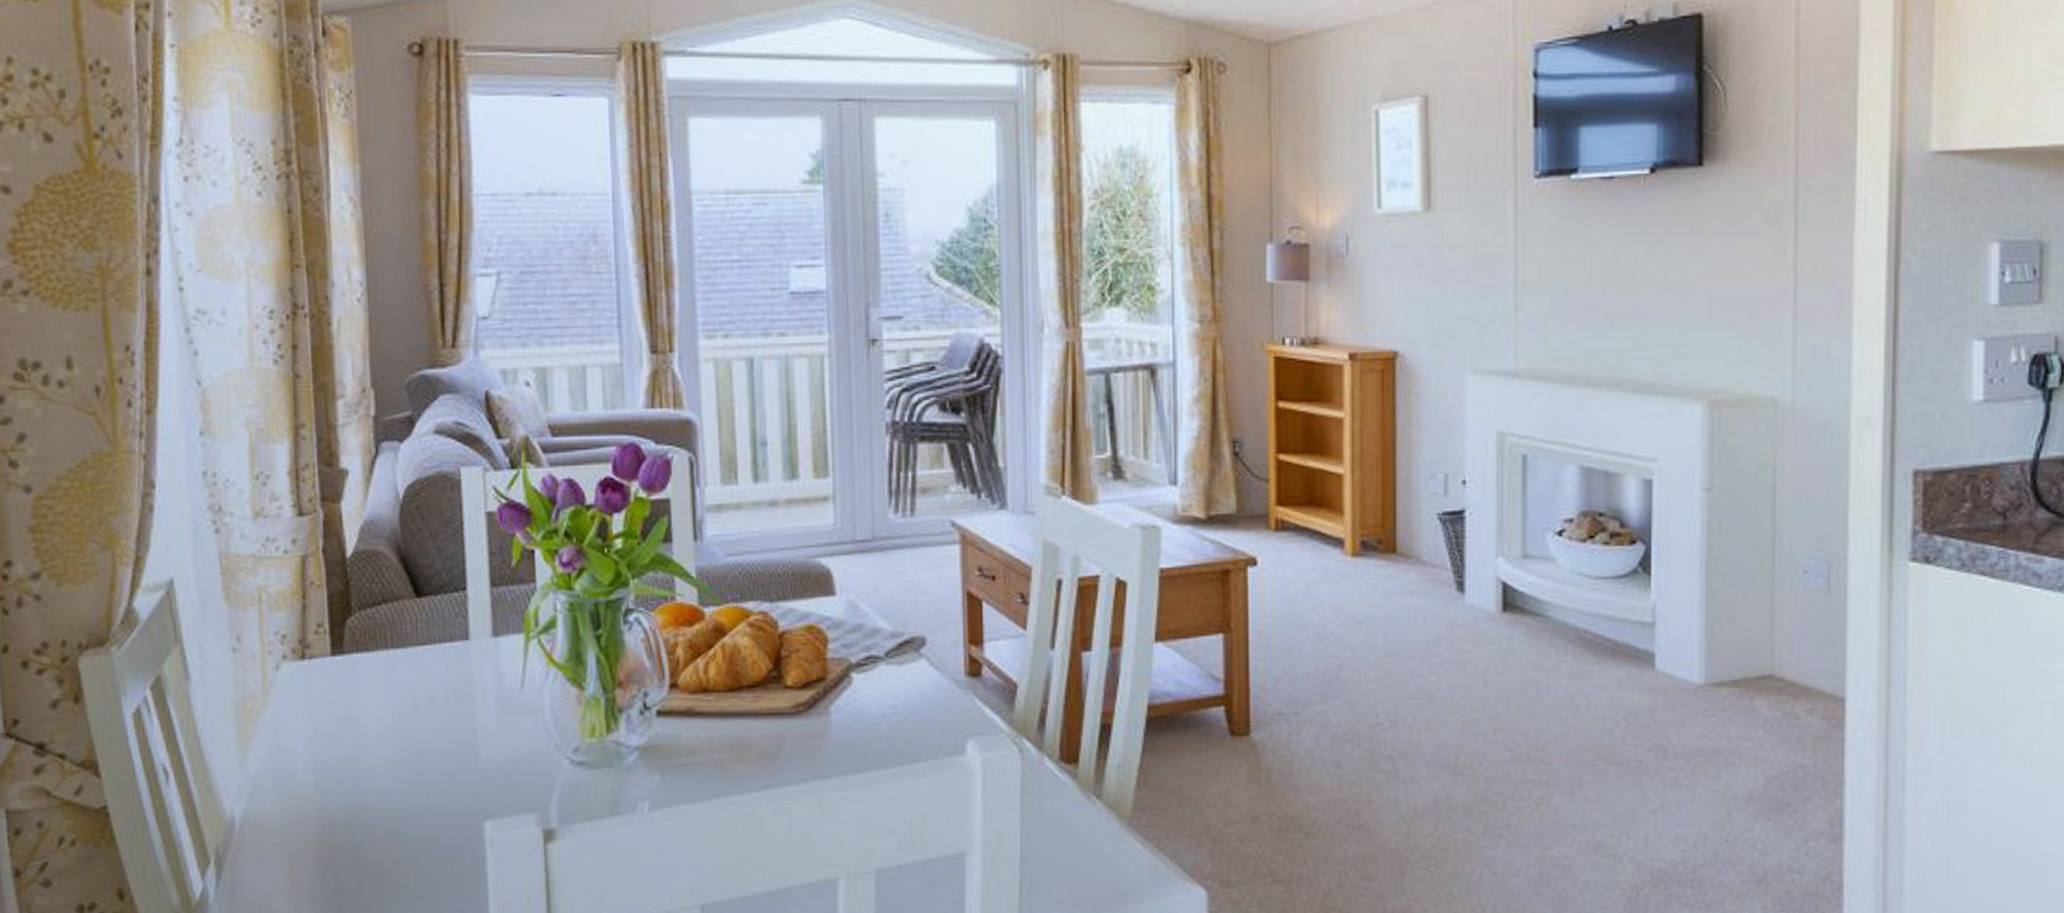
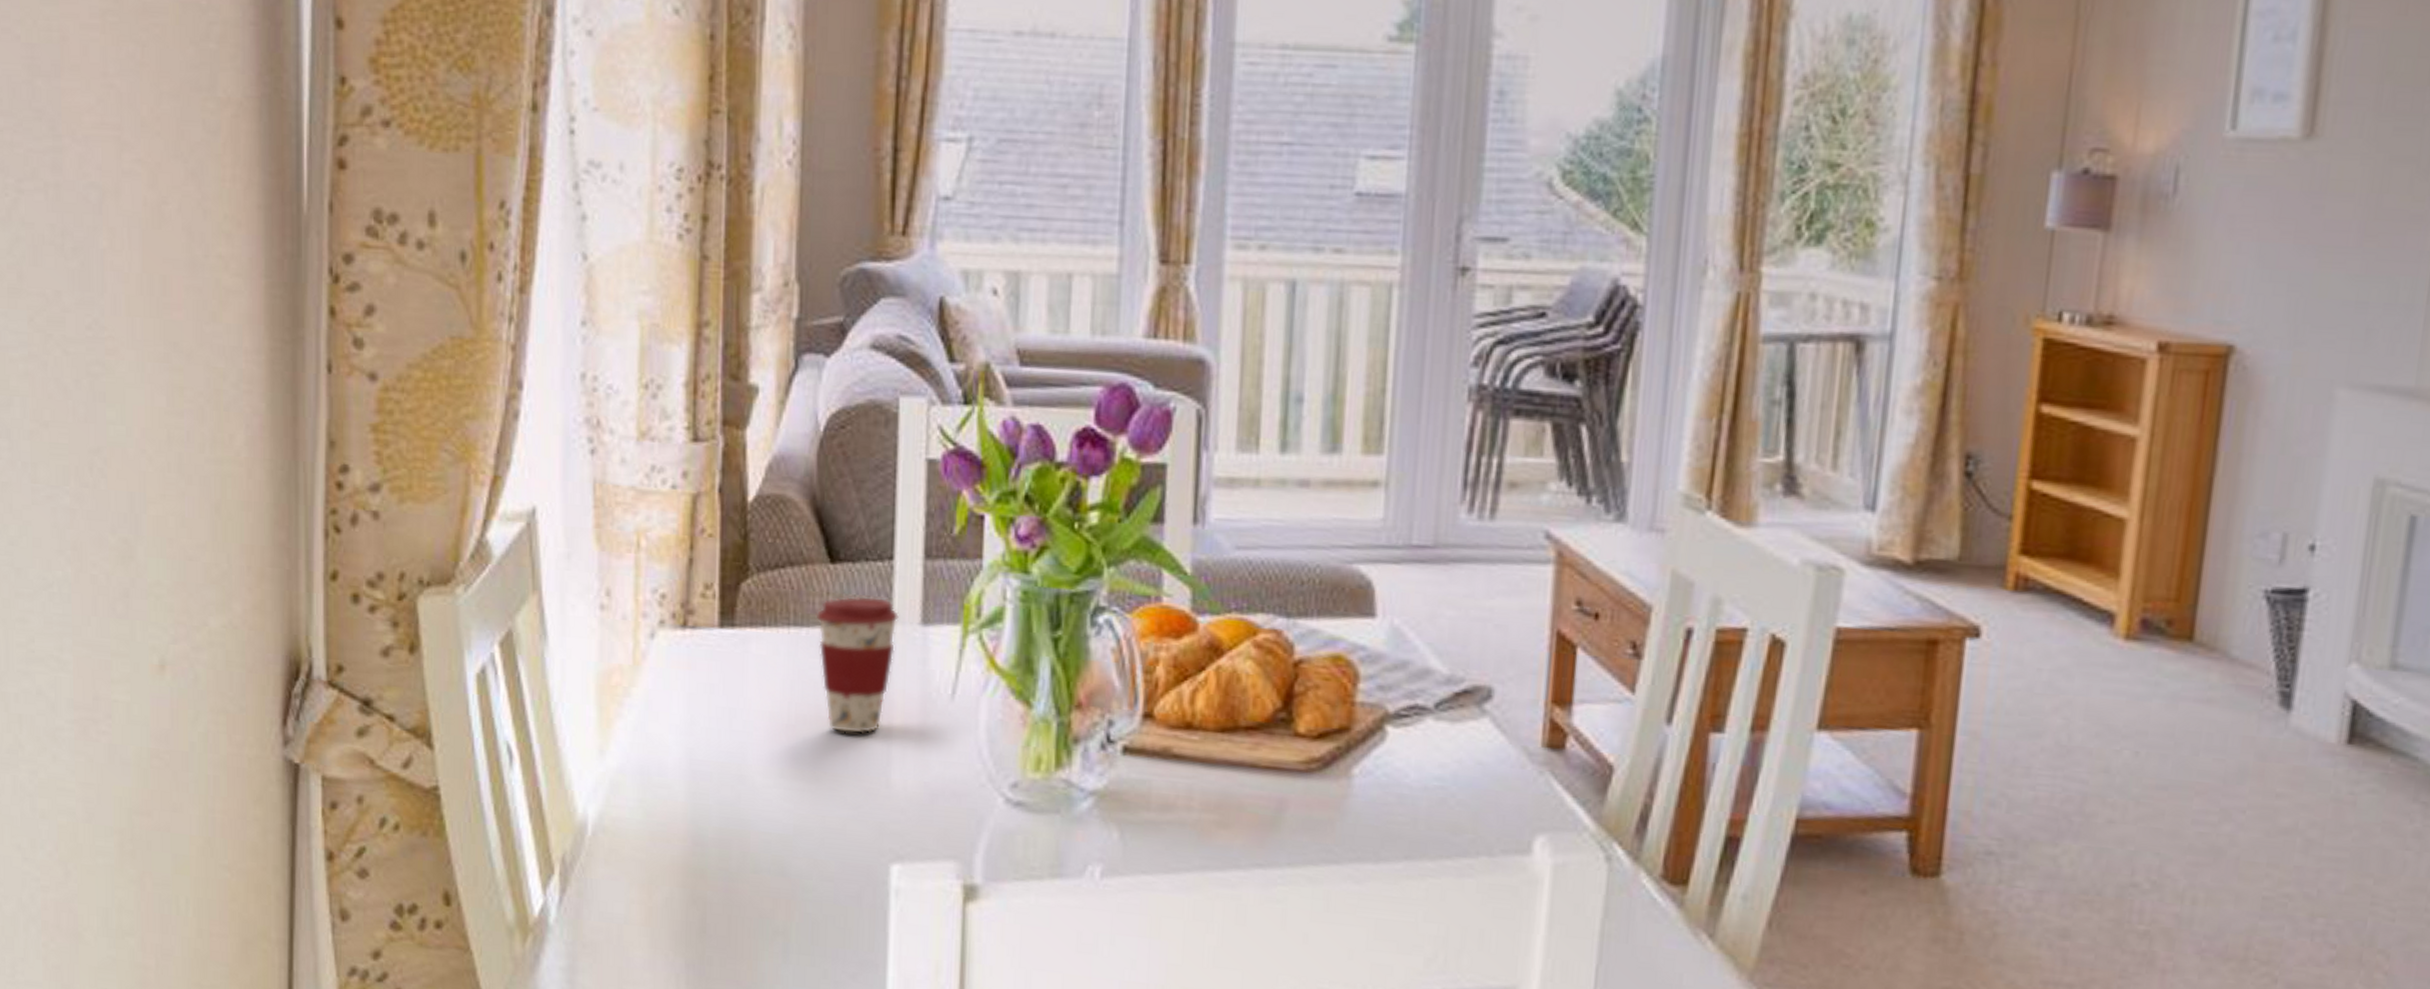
coffee cup: none [408,620,474,725] -> present [816,596,899,734]

